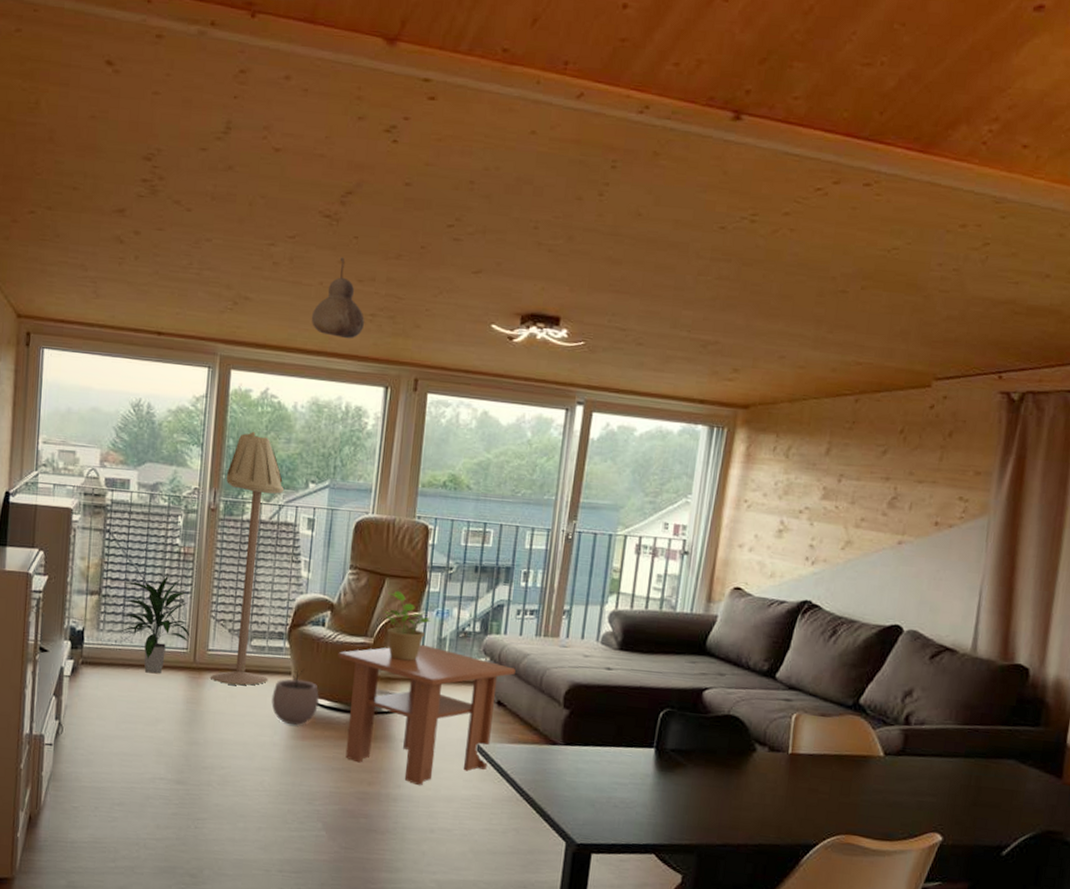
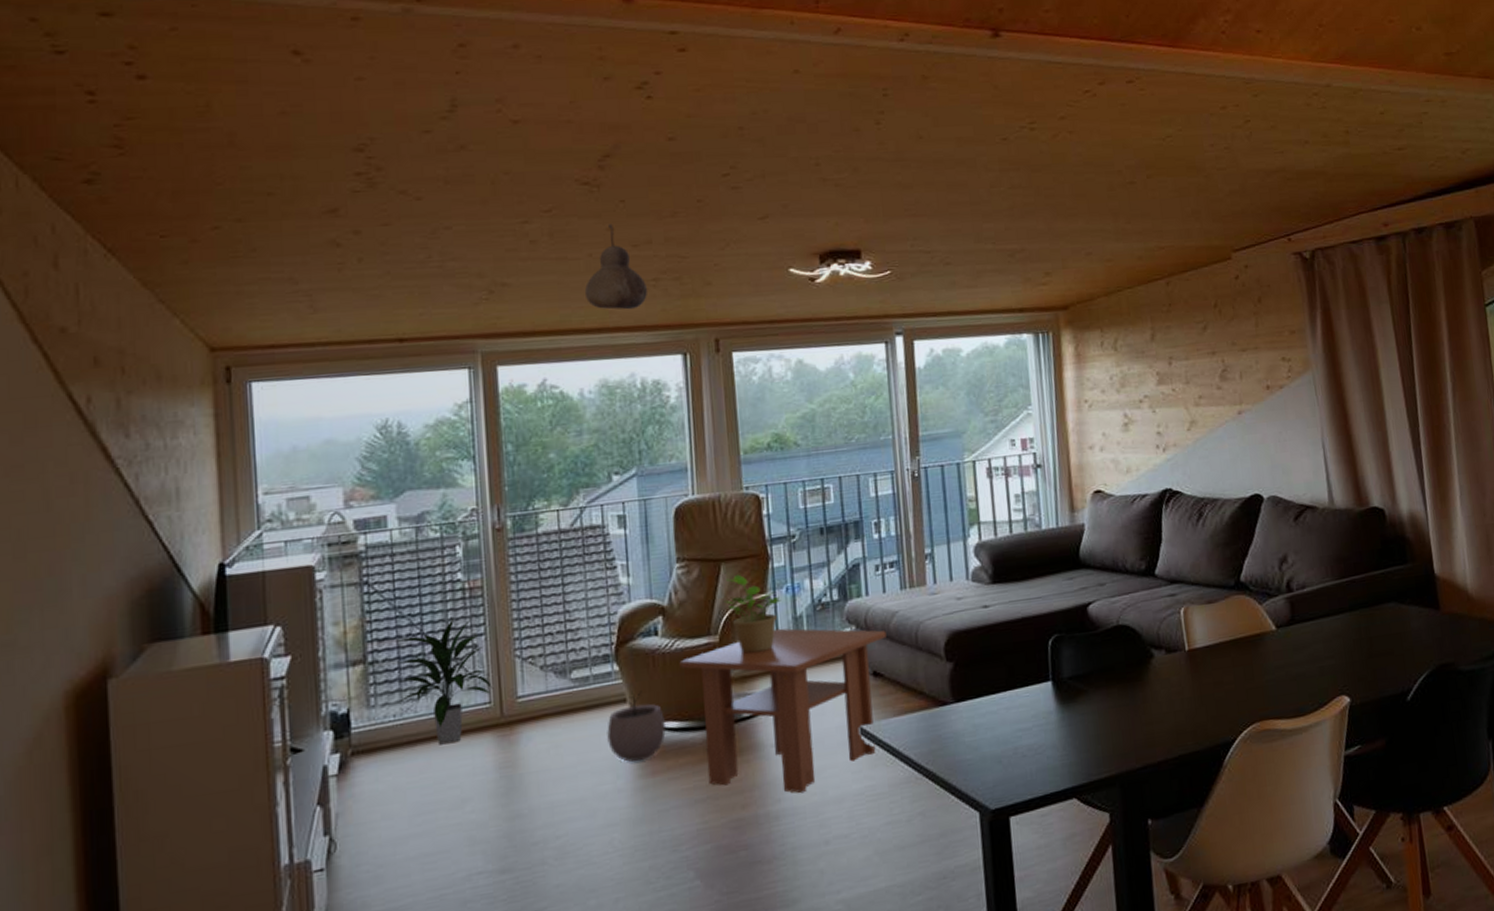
floor lamp: present [211,432,285,686] -> none [509,431,600,734]

